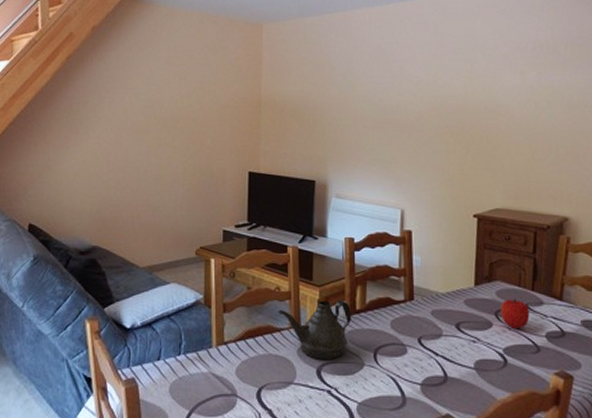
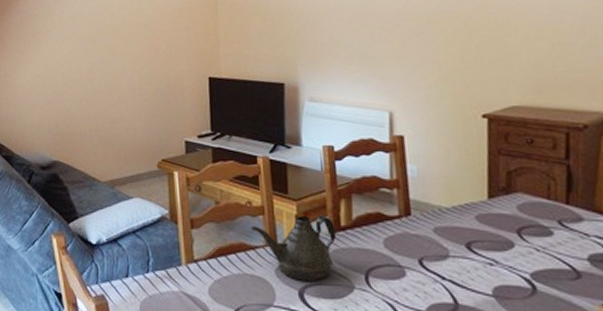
fruit: present [500,298,530,330] -> none [523,213,565,251]

